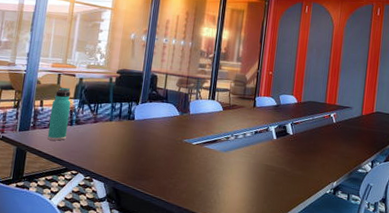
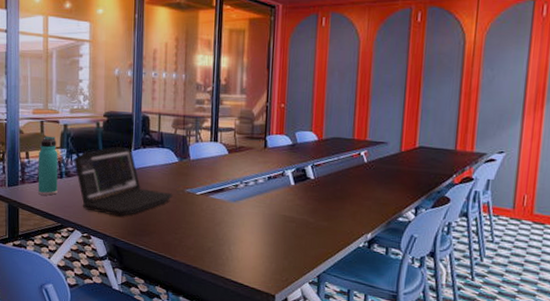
laptop: none [84,99,172,162] -> present [73,146,173,217]

